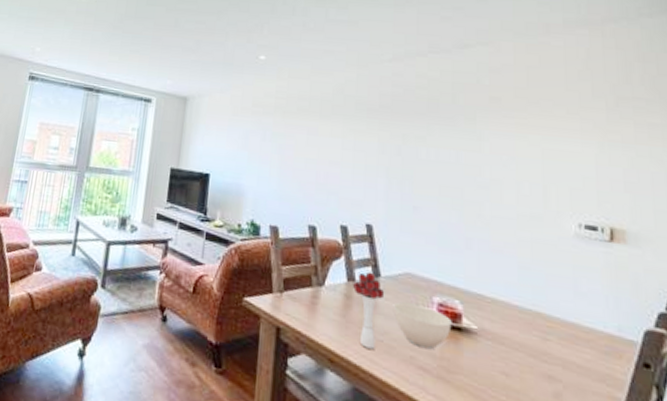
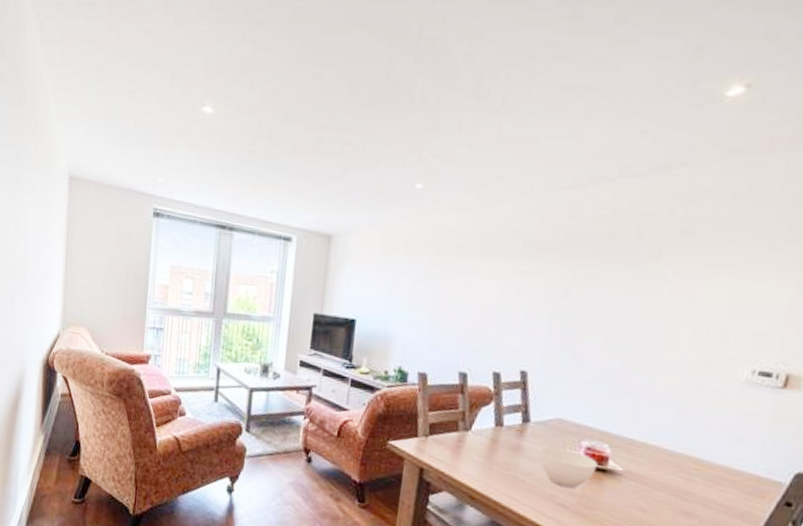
flower bouquet: present [353,271,385,349] -> none [500,417,533,488]

